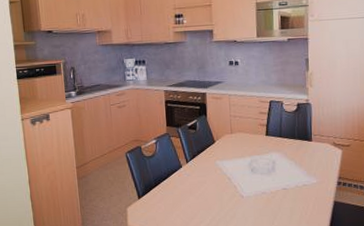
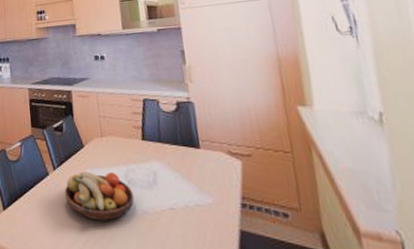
fruit bowl: none [195,163,255,202] -> present [64,171,135,221]

